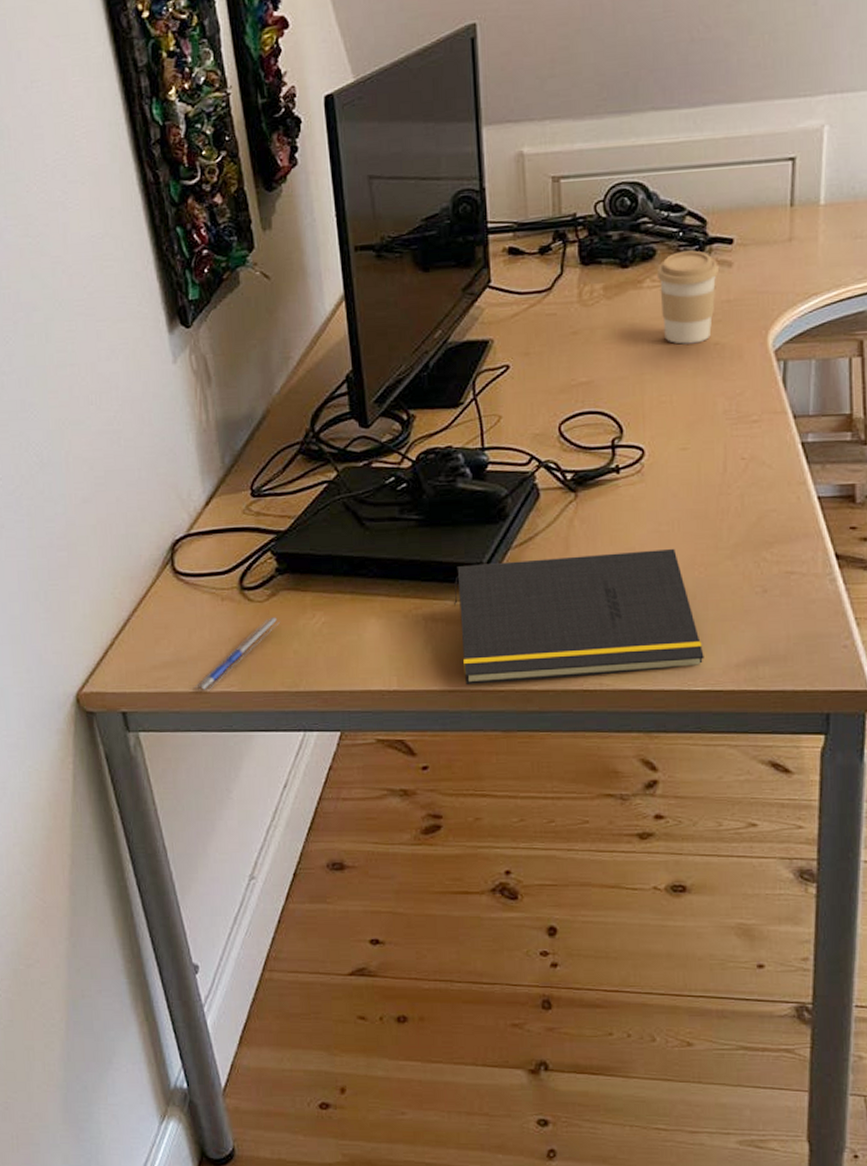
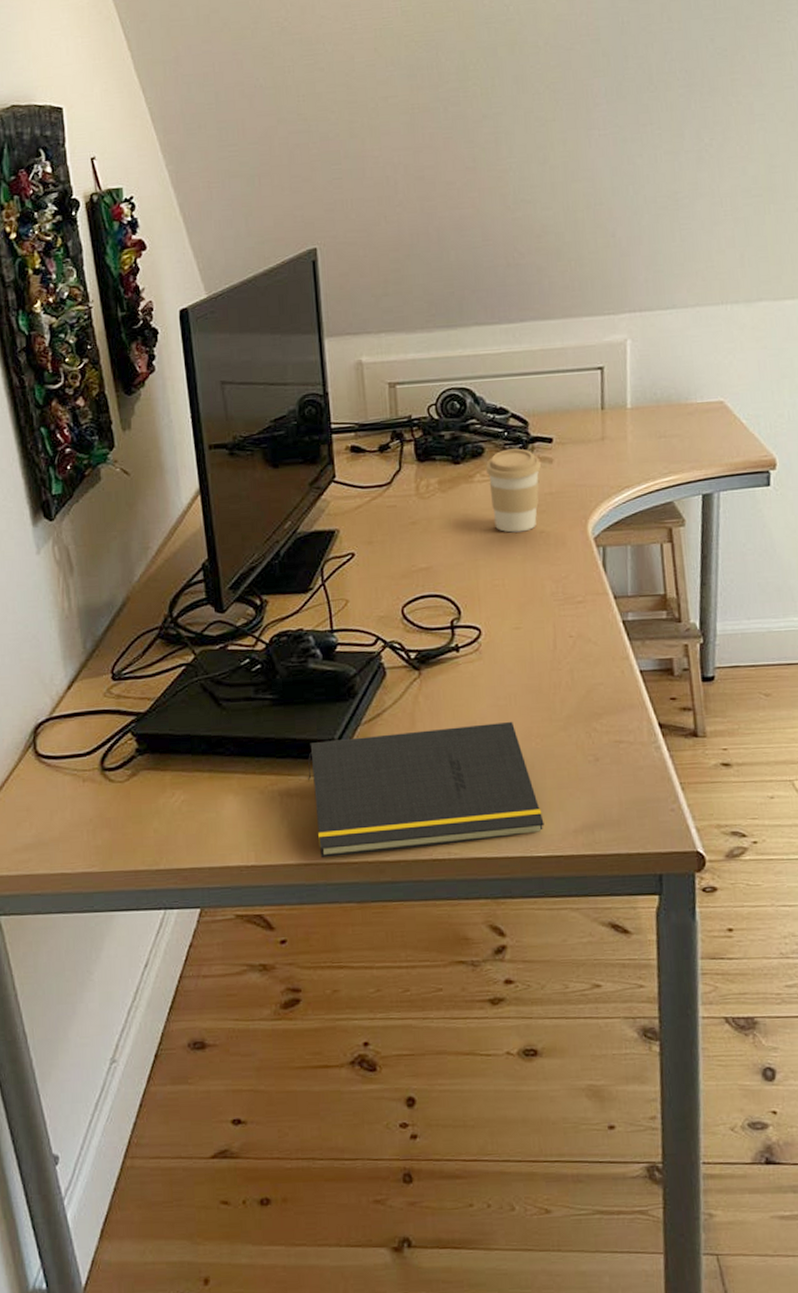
pen: present [195,617,281,691] -> none [56,797,141,872]

